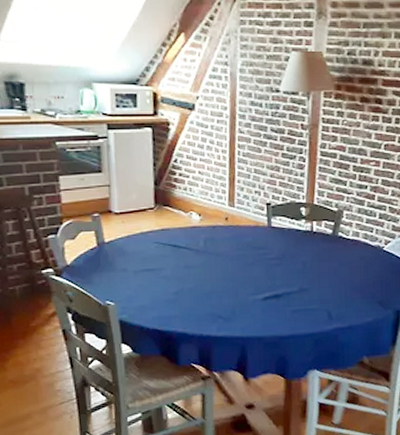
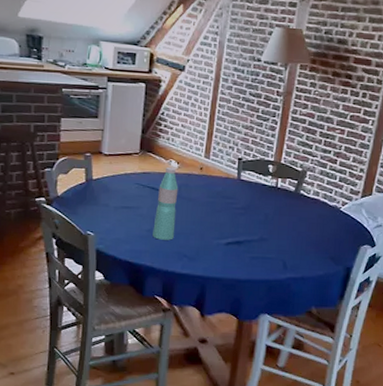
water bottle: none [180,220,206,302] -> present [153,166,179,240]

